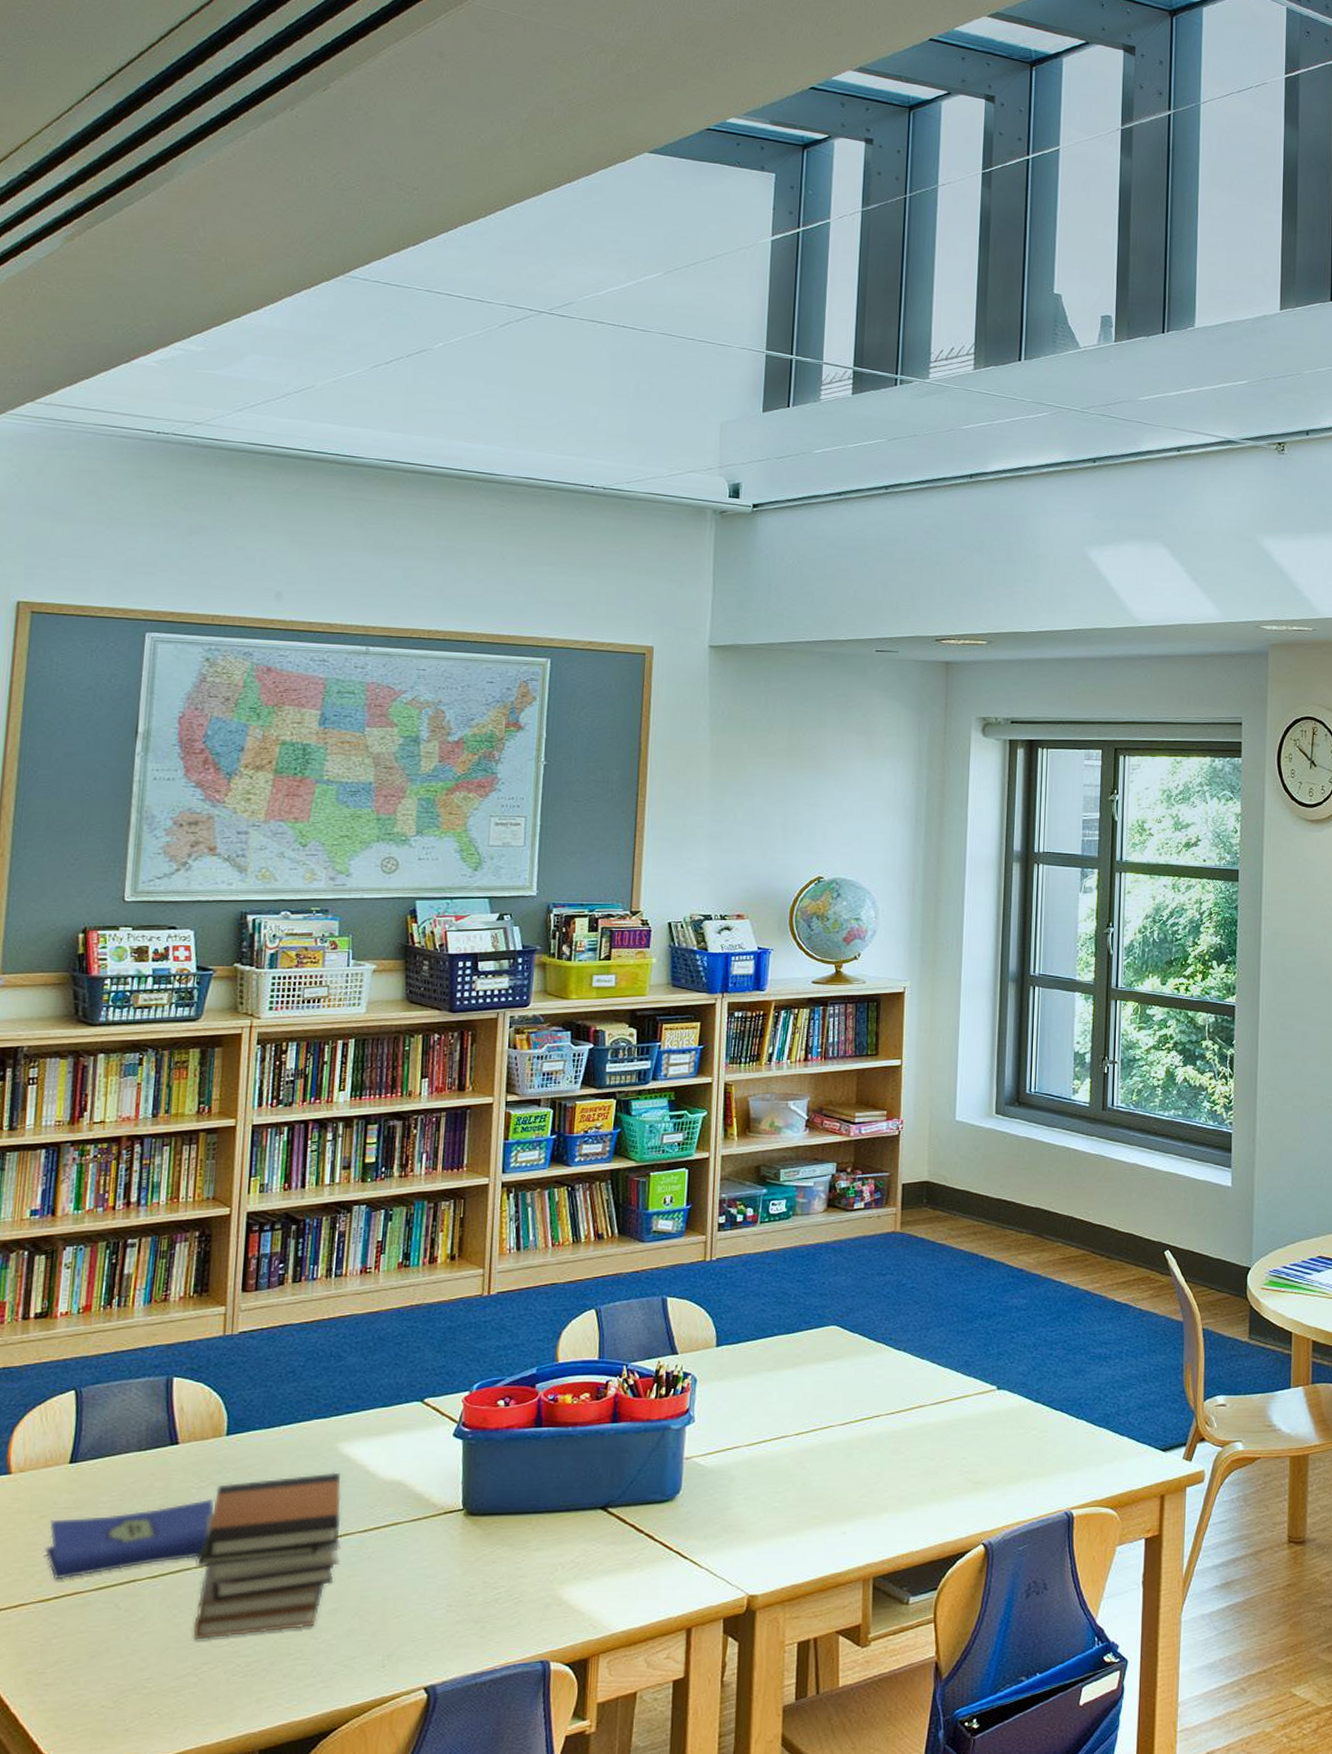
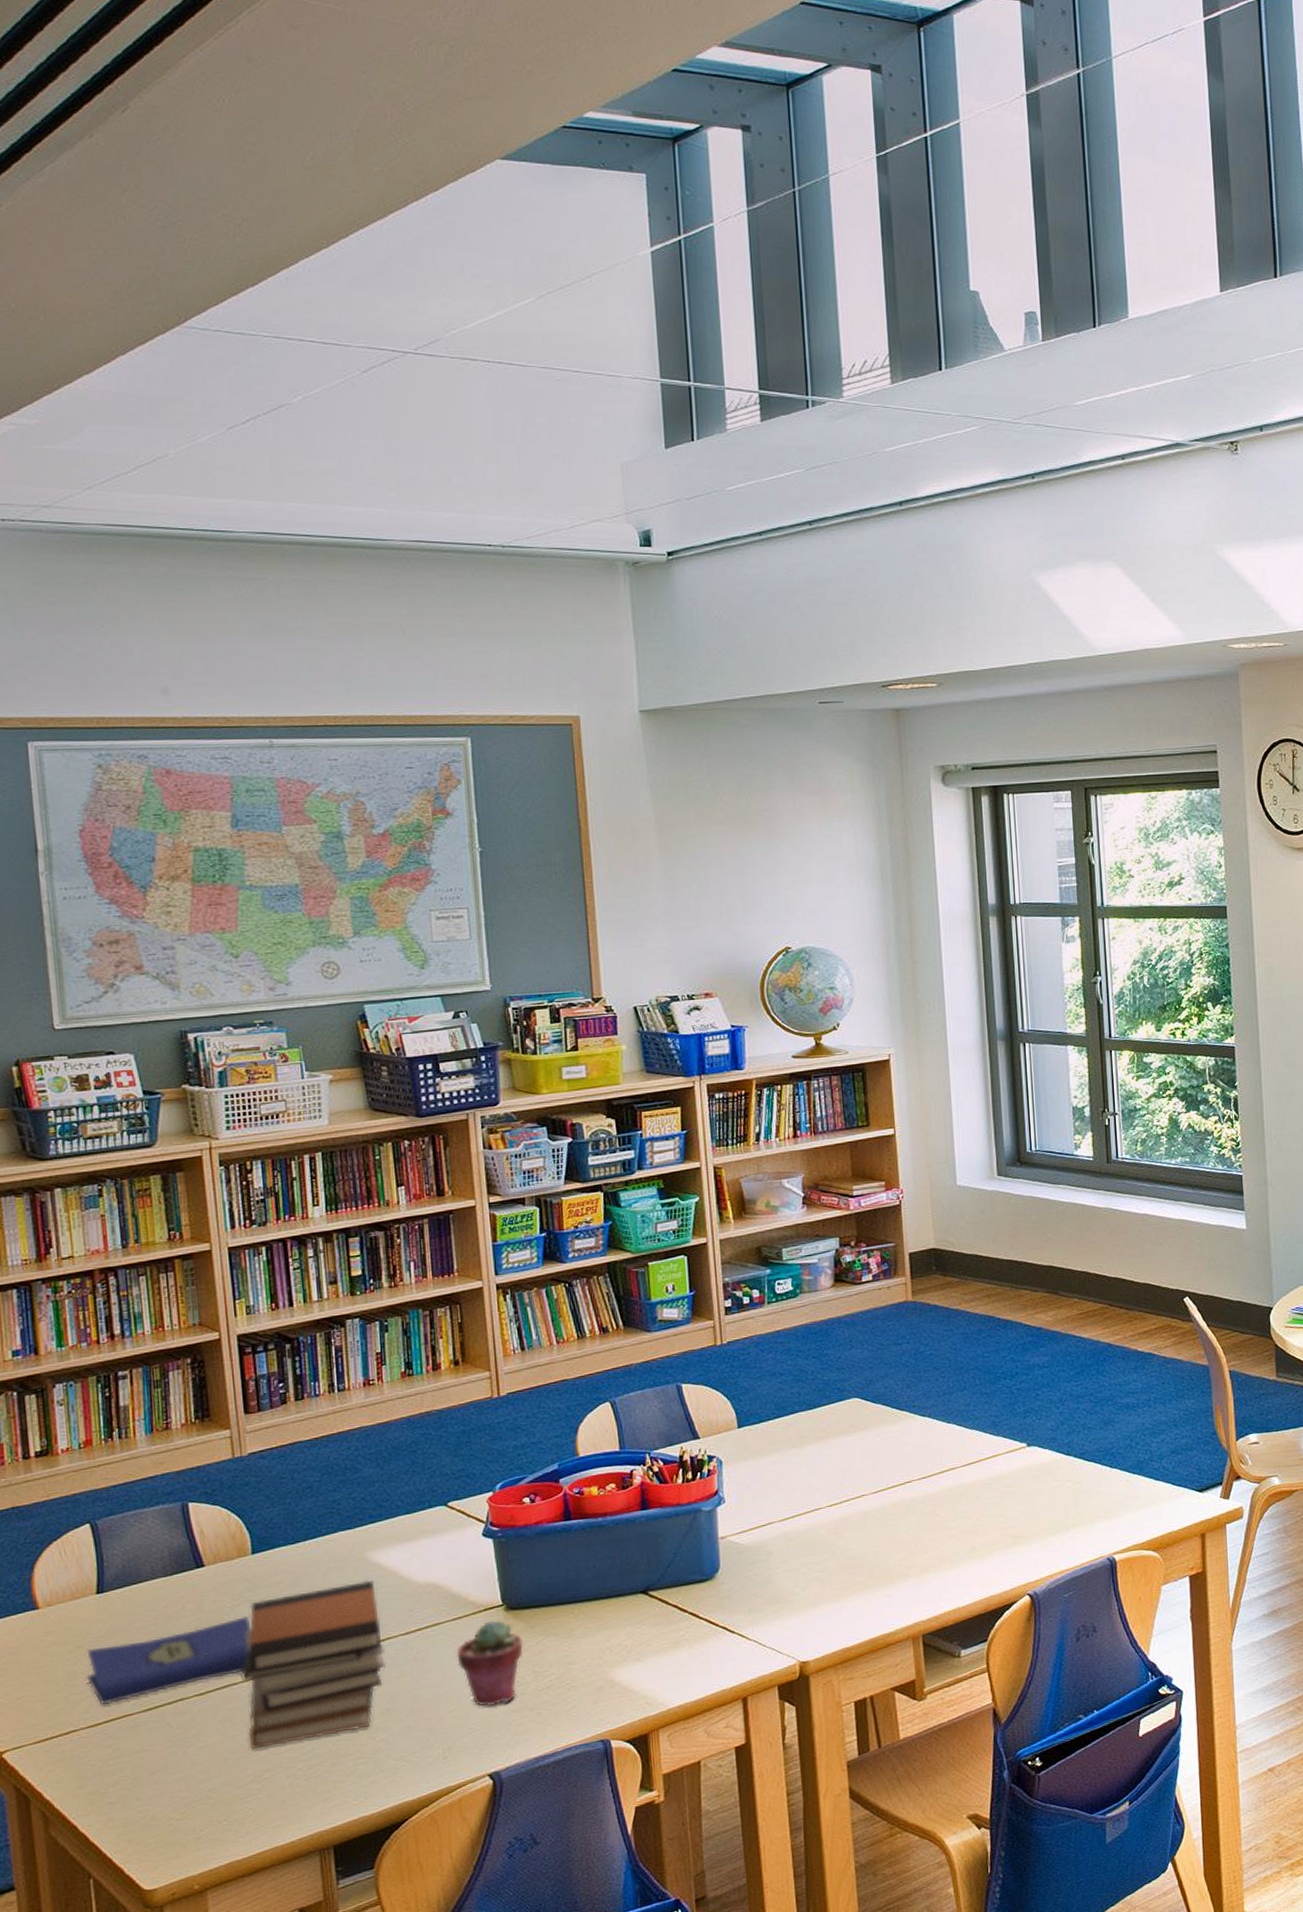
potted succulent: none [410,1524,477,1616] -> present [456,1619,523,1707]

